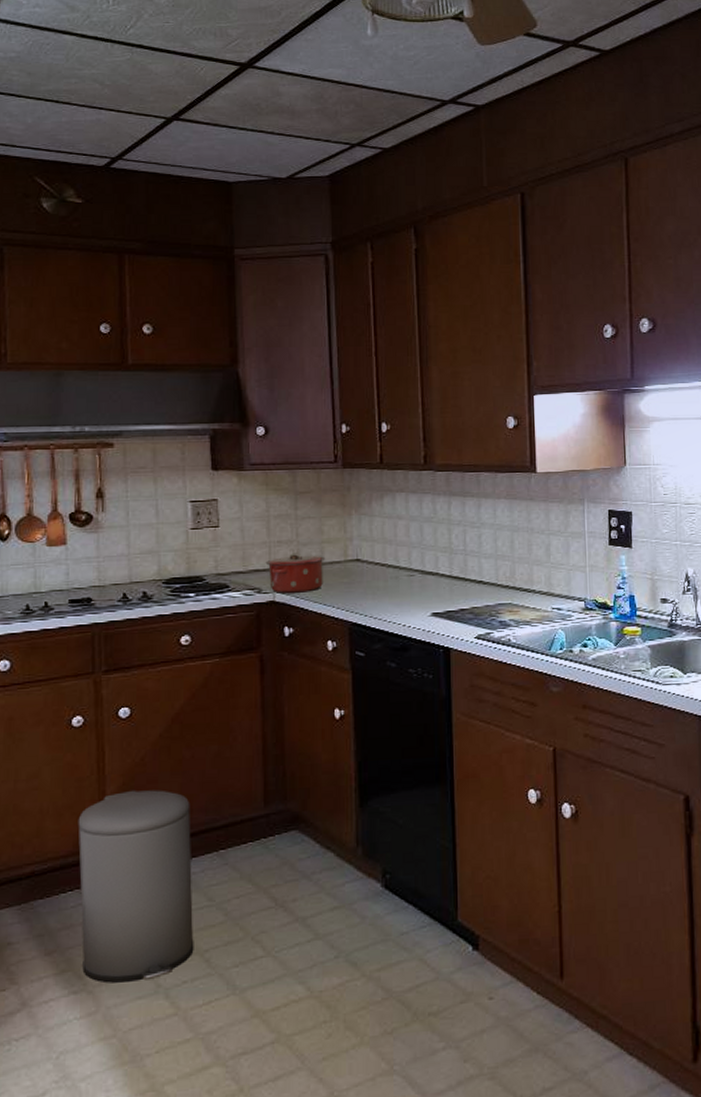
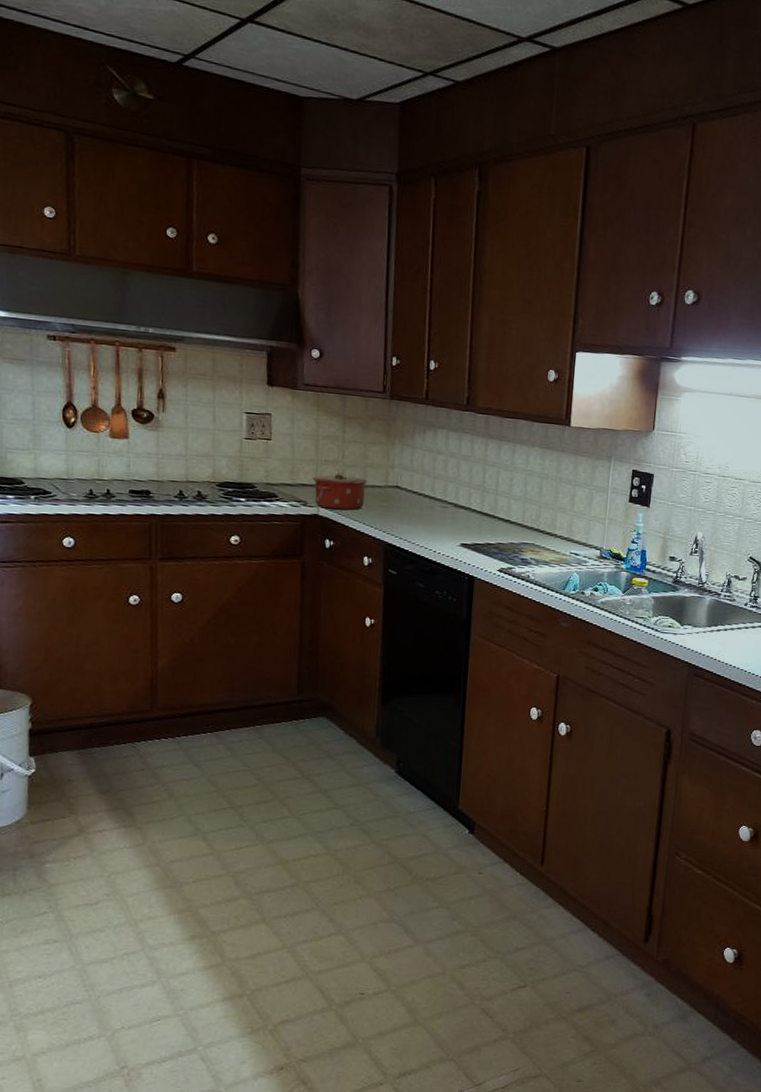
pedal bin: present [78,790,194,983] -> none [132,665,232,824]

